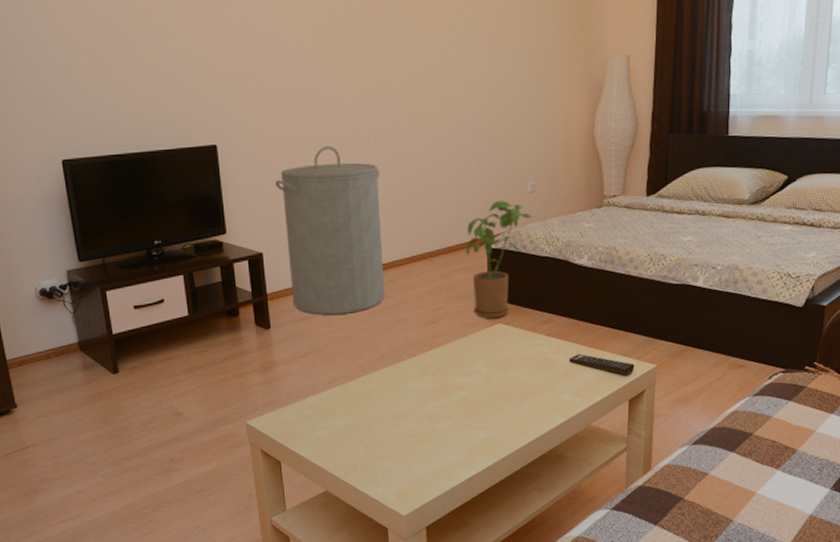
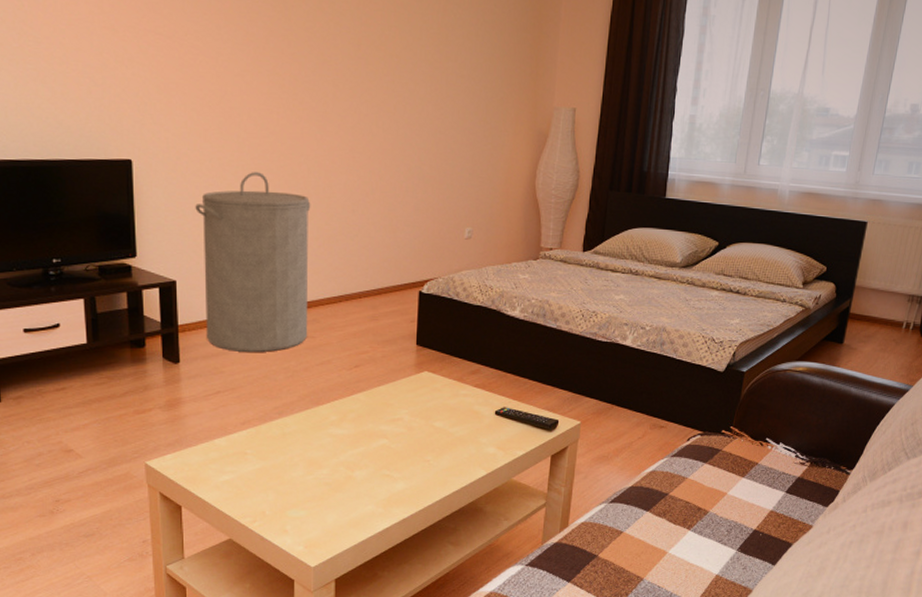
house plant: present [466,200,533,319] -> none [396,244,468,366]

